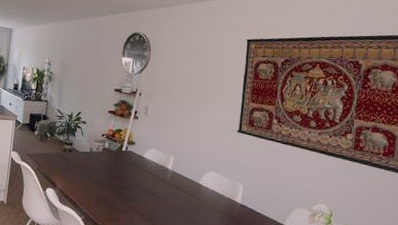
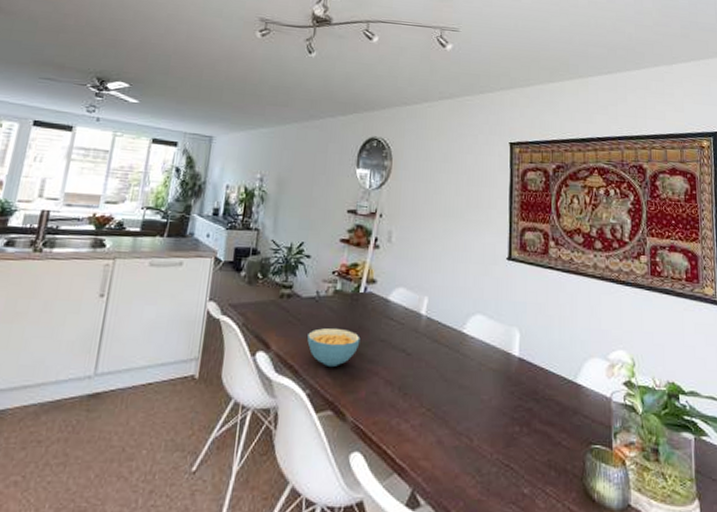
cereal bowl: none [83,175,122,202] -> present [307,328,360,366]

